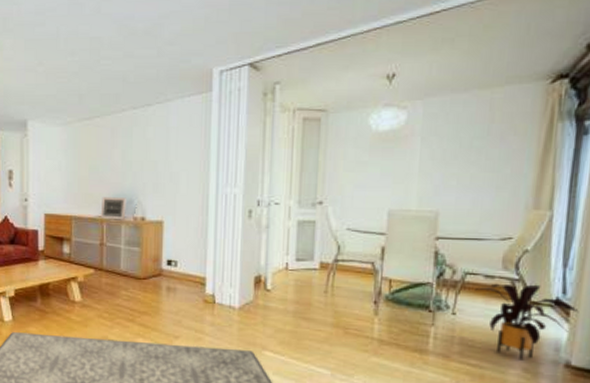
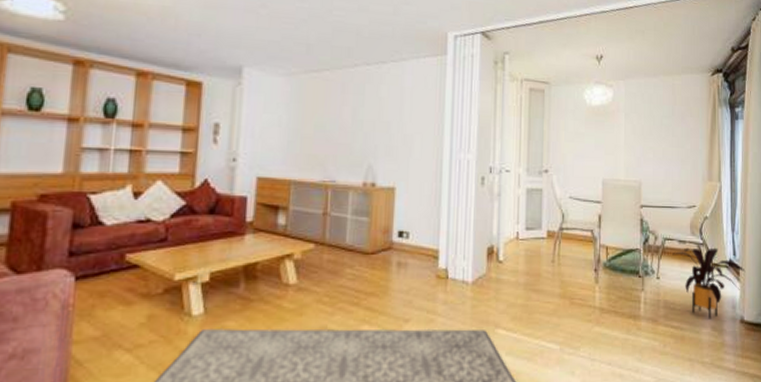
picture frame: present [100,197,128,220] -> none [325,159,357,186]

